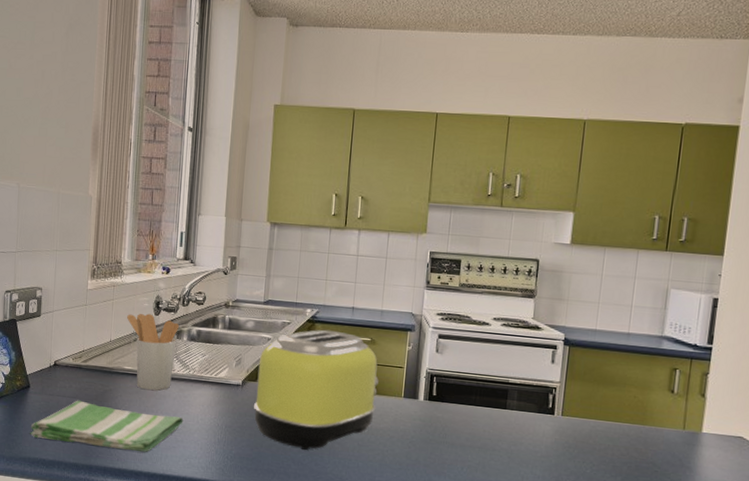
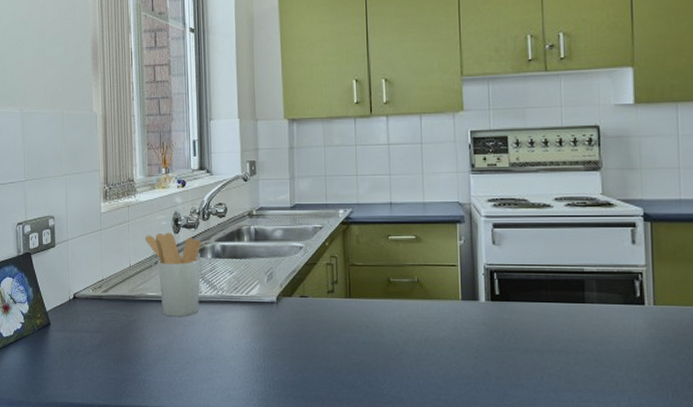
dish towel: present [30,400,184,452] -> none [54,334,217,387]
toaster: present [253,329,379,450] -> none [291,231,431,370]

